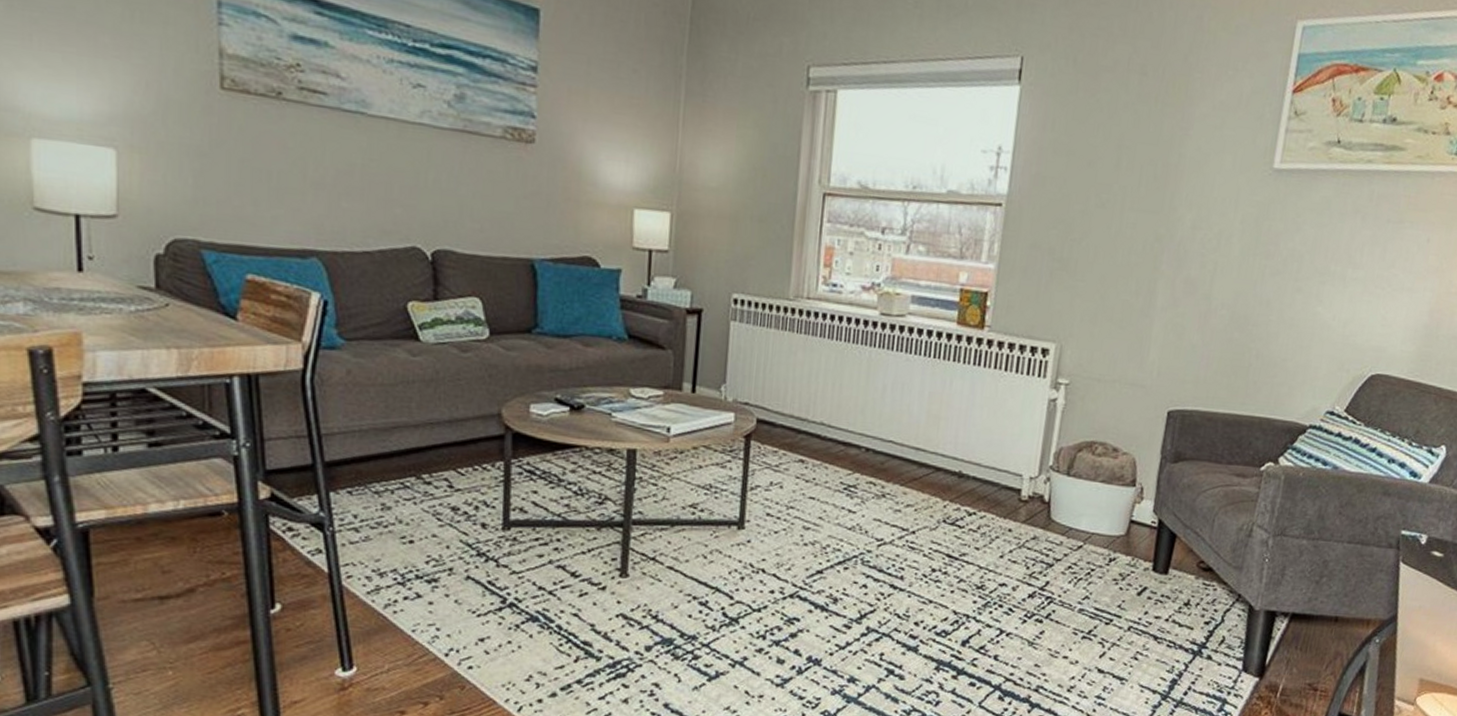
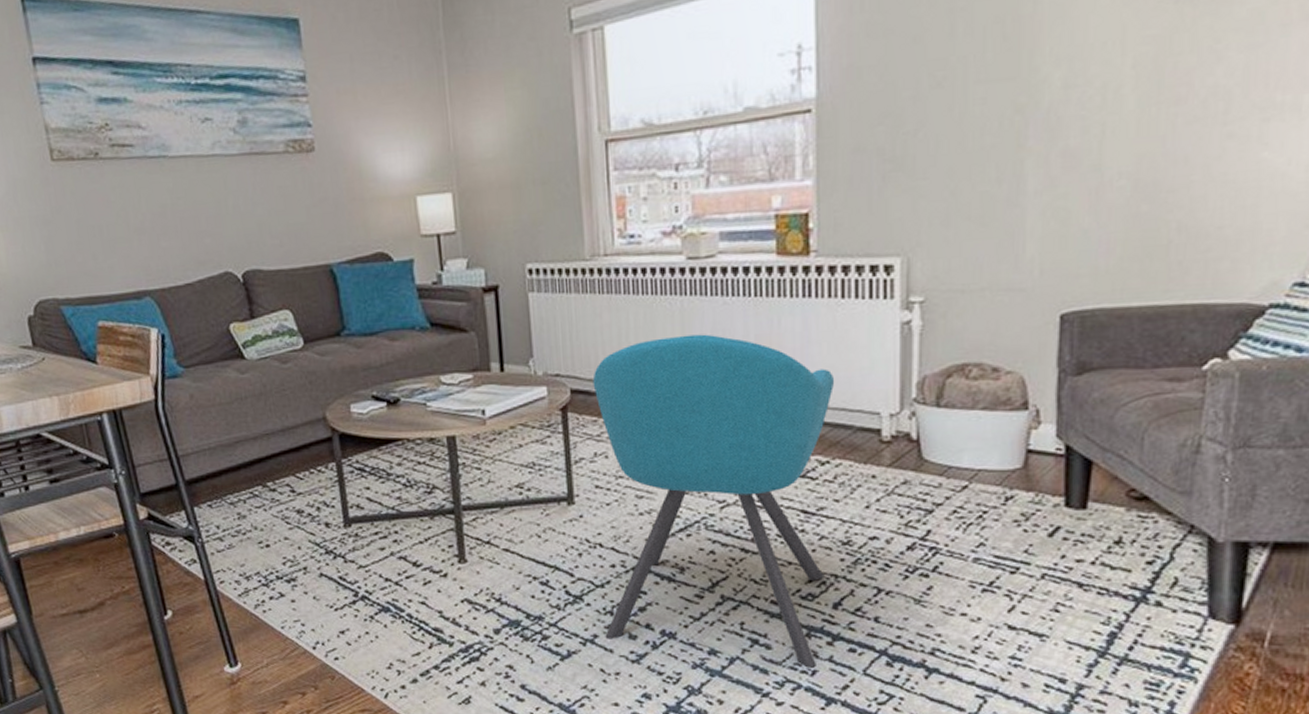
chair: none [754,382,990,699] -> present [592,334,835,668]

